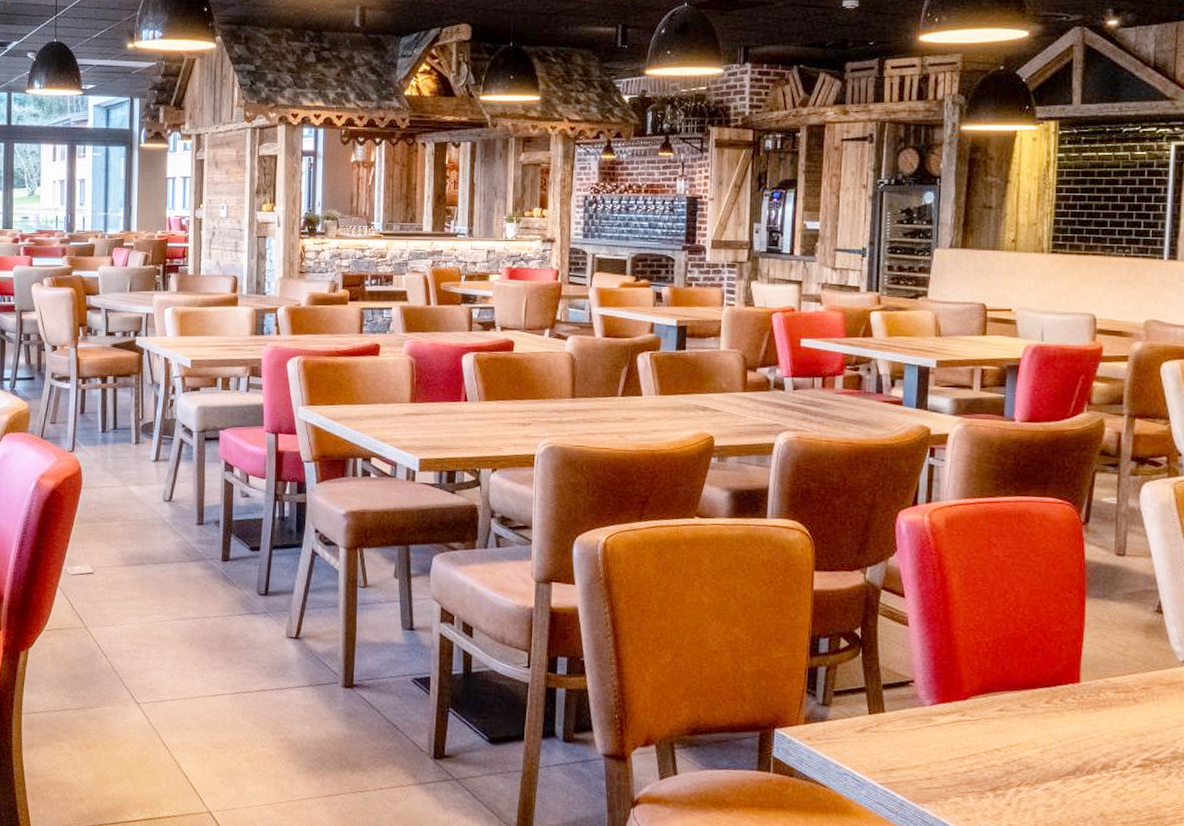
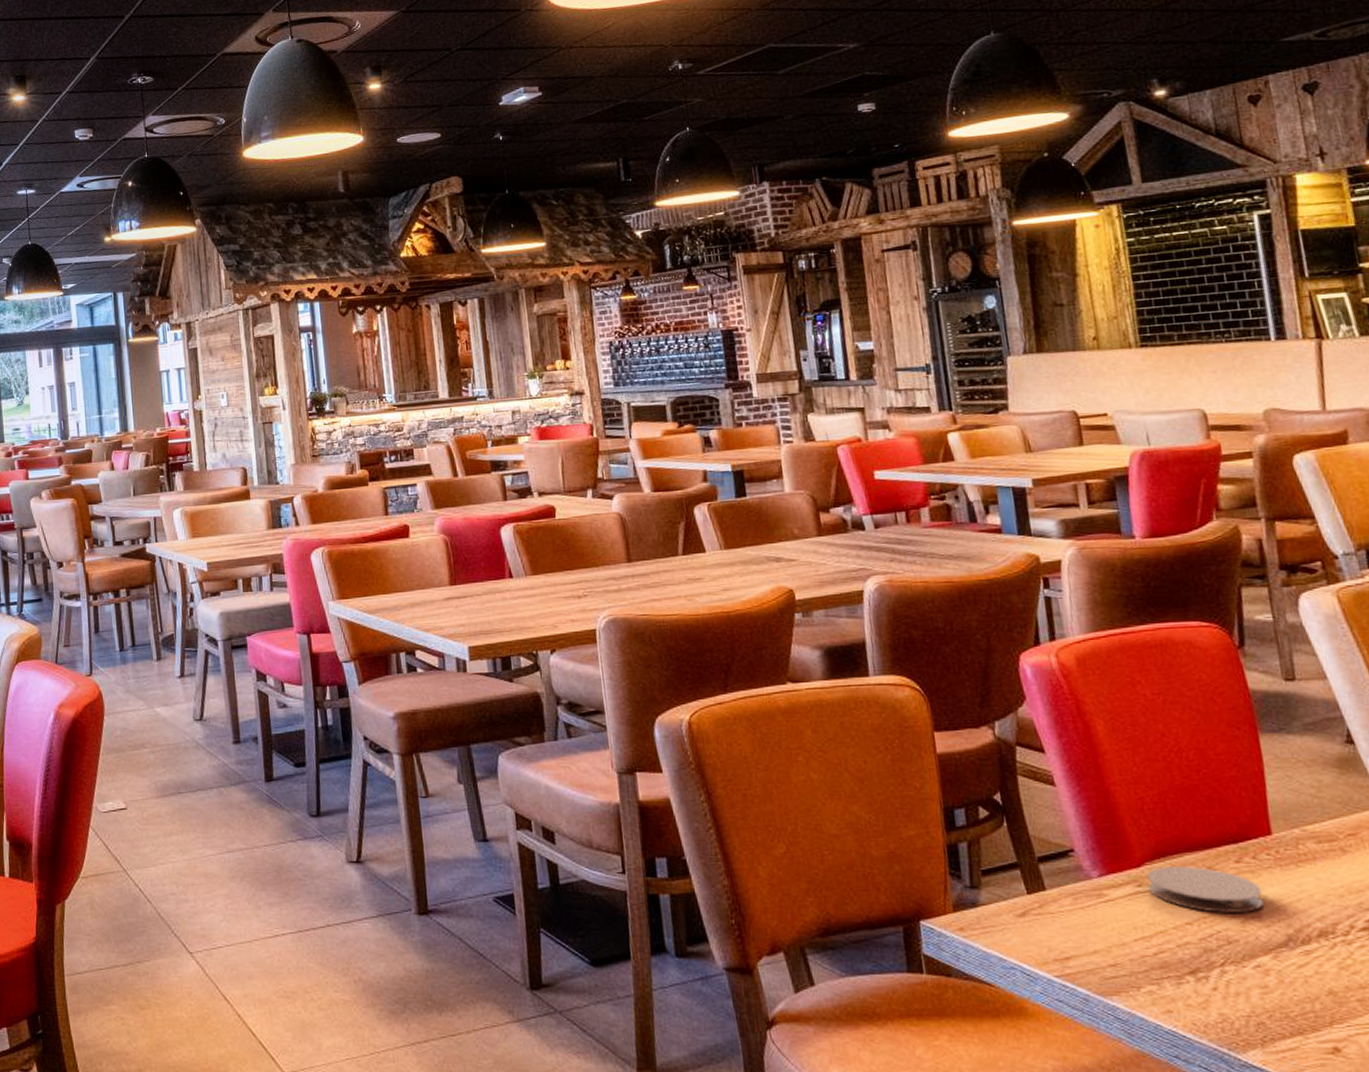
coaster: none [970,701,1063,745] -> present [1146,866,1265,913]

